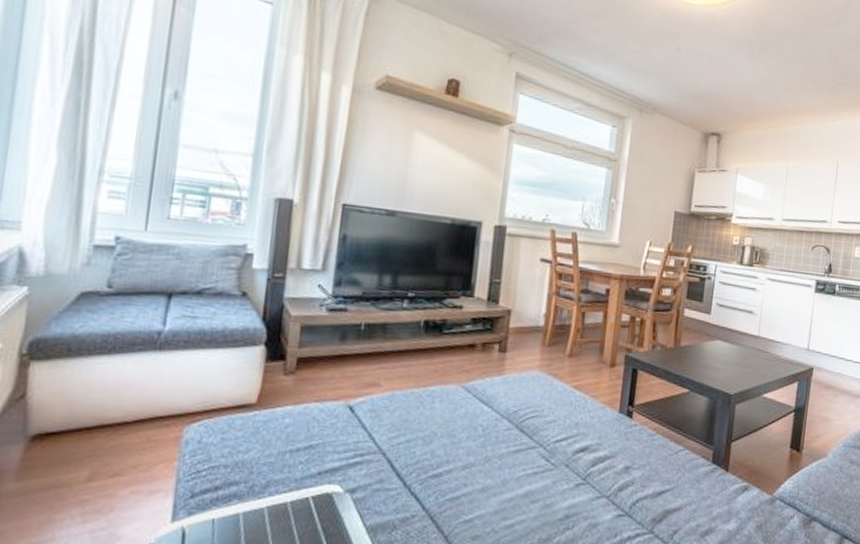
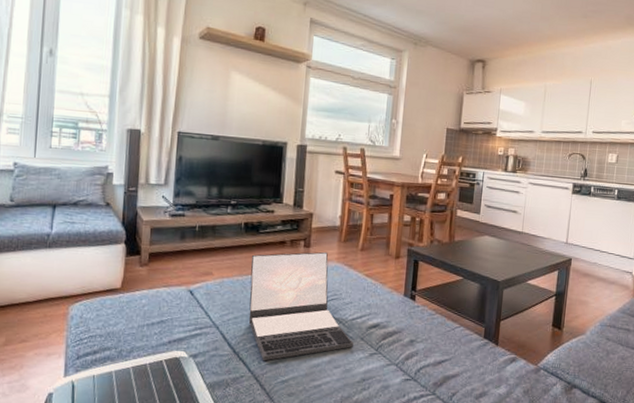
laptop: none [424,357,556,496] -> present [248,251,354,361]

